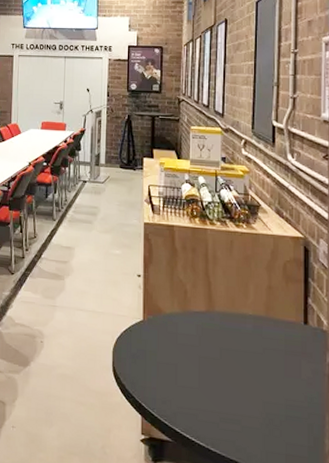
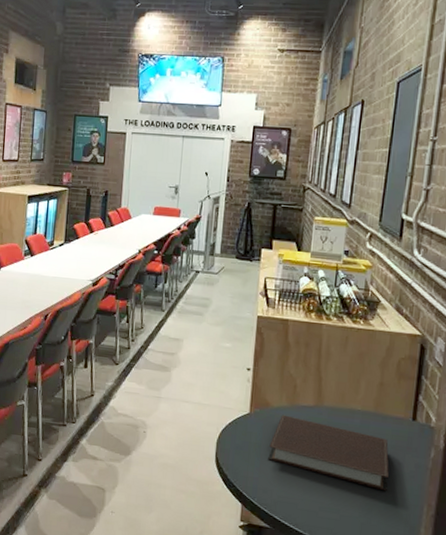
notebook: none [164,321,286,400] -> present [268,414,389,492]

